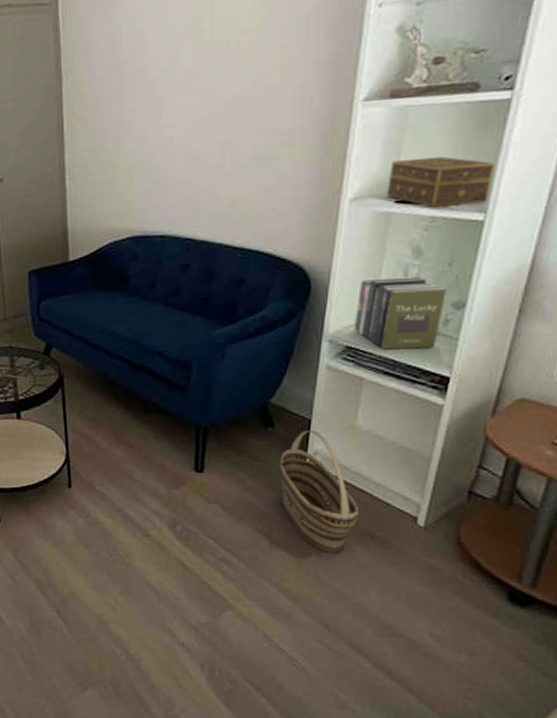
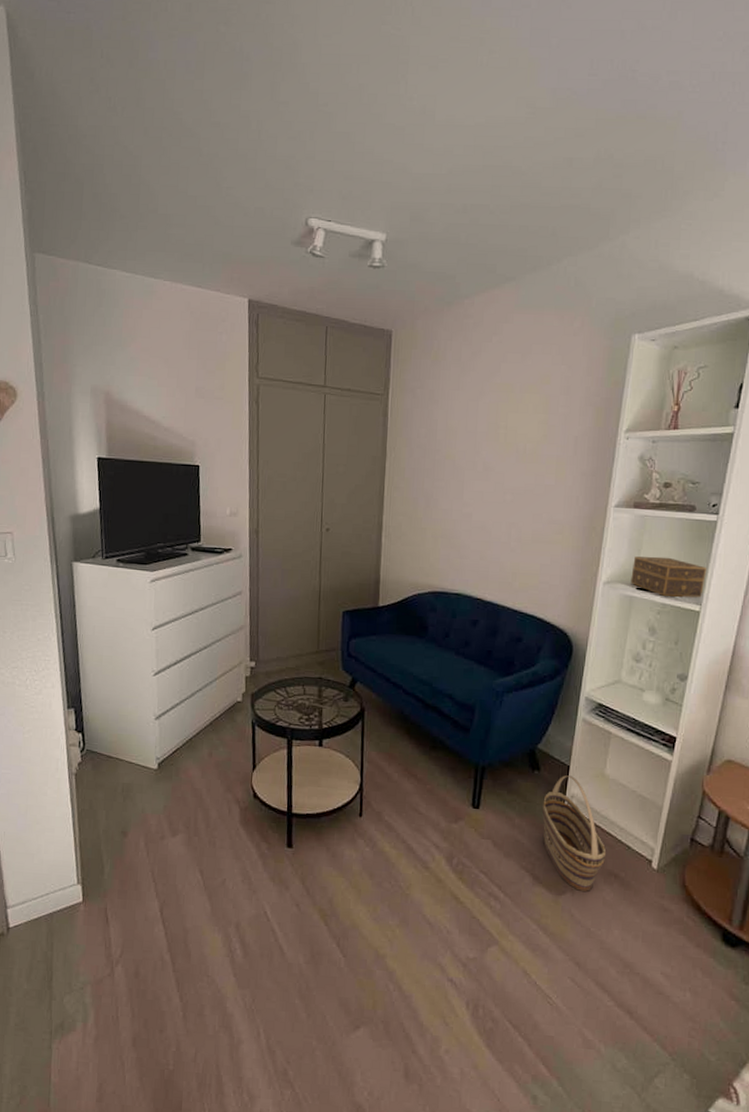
books: present [353,276,447,350] -> none [604,649,674,712]

